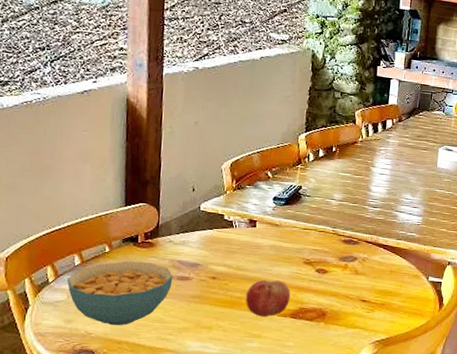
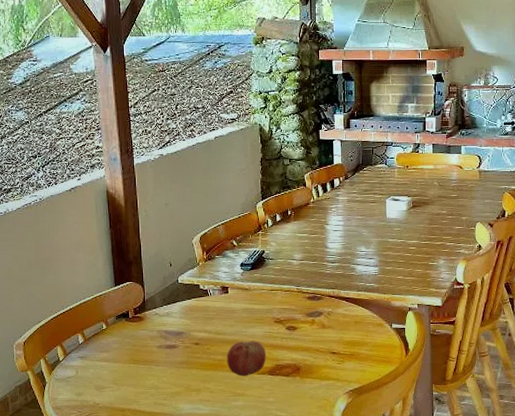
cereal bowl: present [67,260,173,326] -> none [75,334,162,395]

